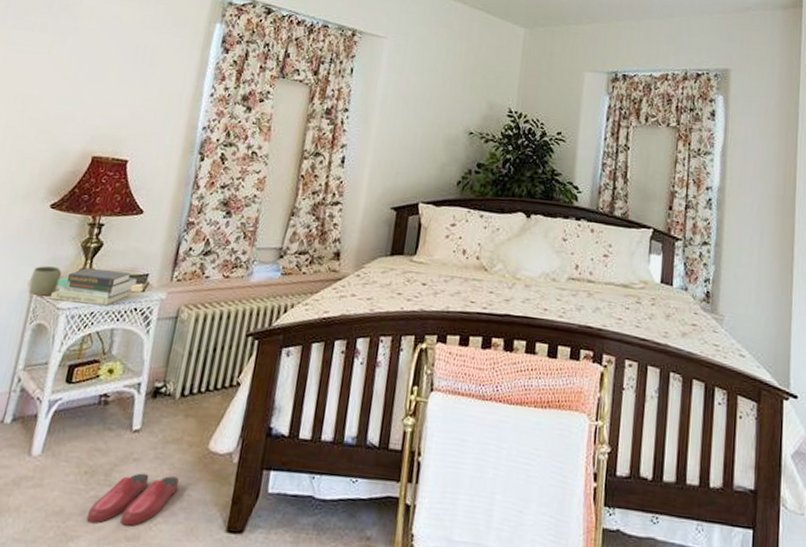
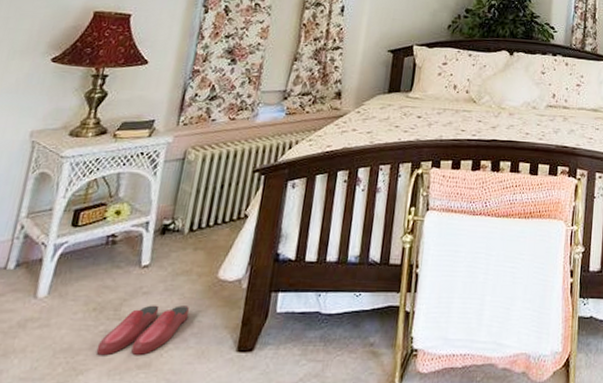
mug: present [28,266,62,297] -> none [30,117,65,147]
books: present [50,268,137,306] -> none [53,117,143,152]

